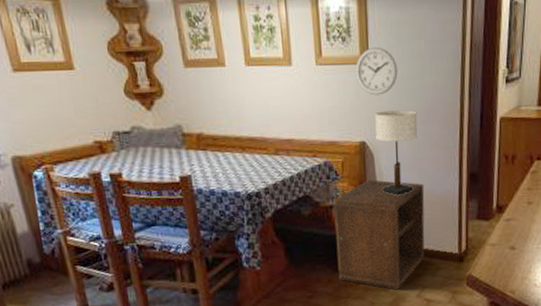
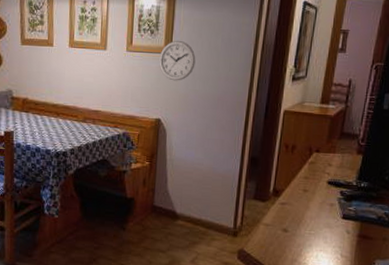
nightstand: present [333,179,425,290] -> none [123,152,208,253]
table lamp: present [375,110,418,196] -> none [170,94,209,169]

